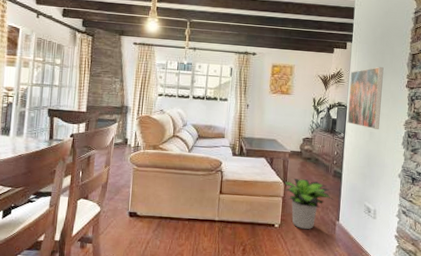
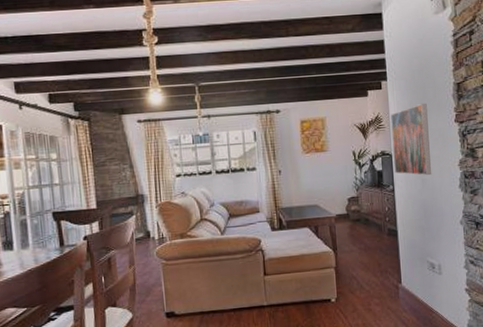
potted plant: present [283,179,333,230] -> none [333,243,392,299]

